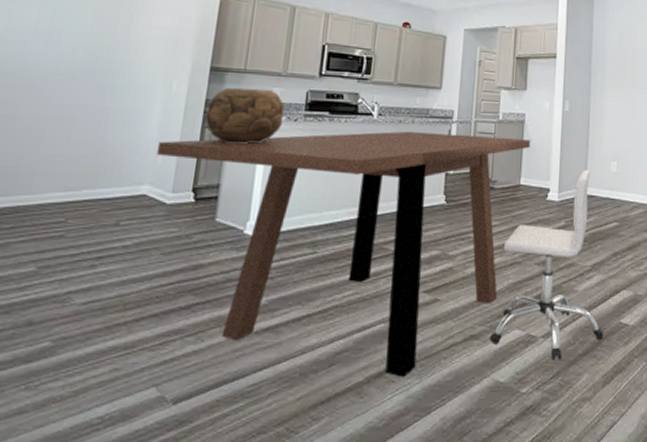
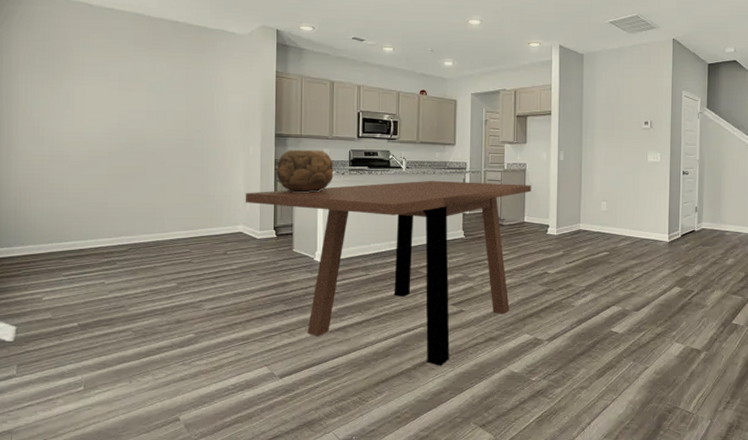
chair: present [489,170,603,360] -> none [504,209,597,358]

